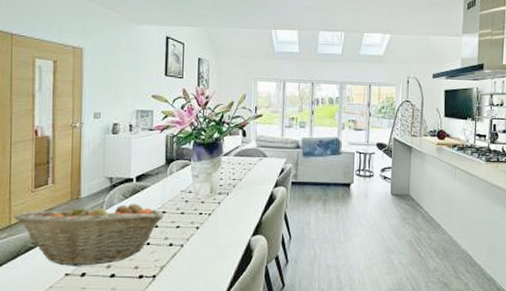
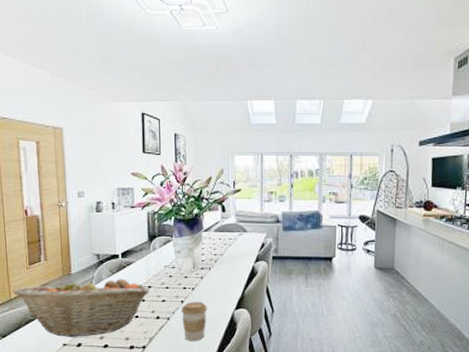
coffee cup: none [195,228,223,270] -> present [180,302,207,342]

